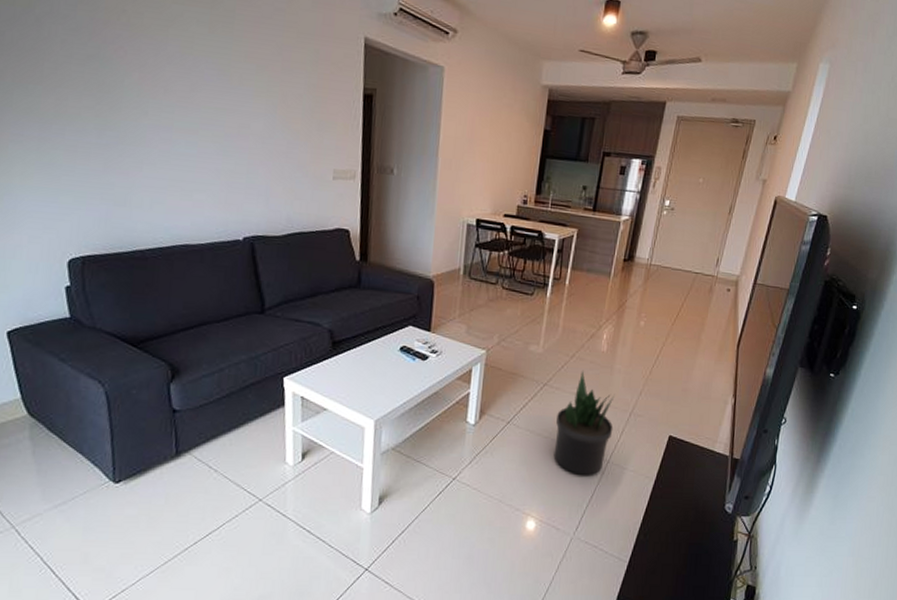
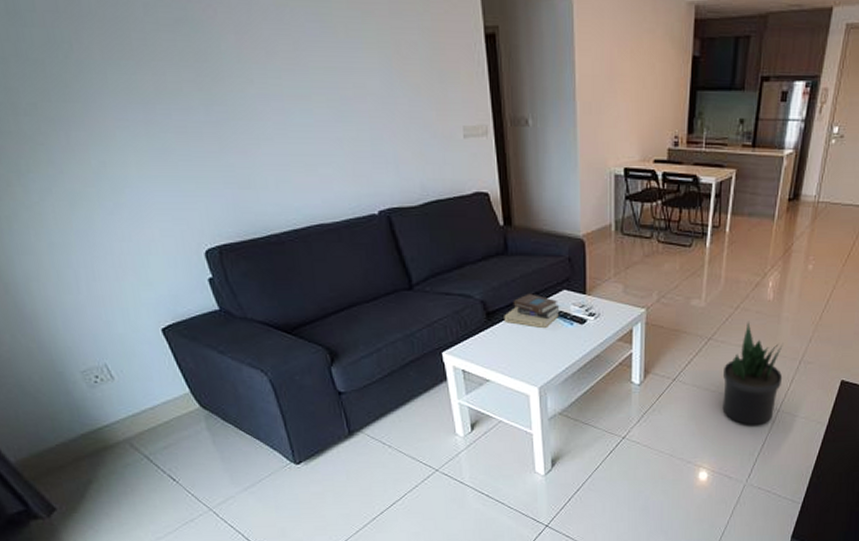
books: none [349,326,405,361] -> present [504,293,560,328]

